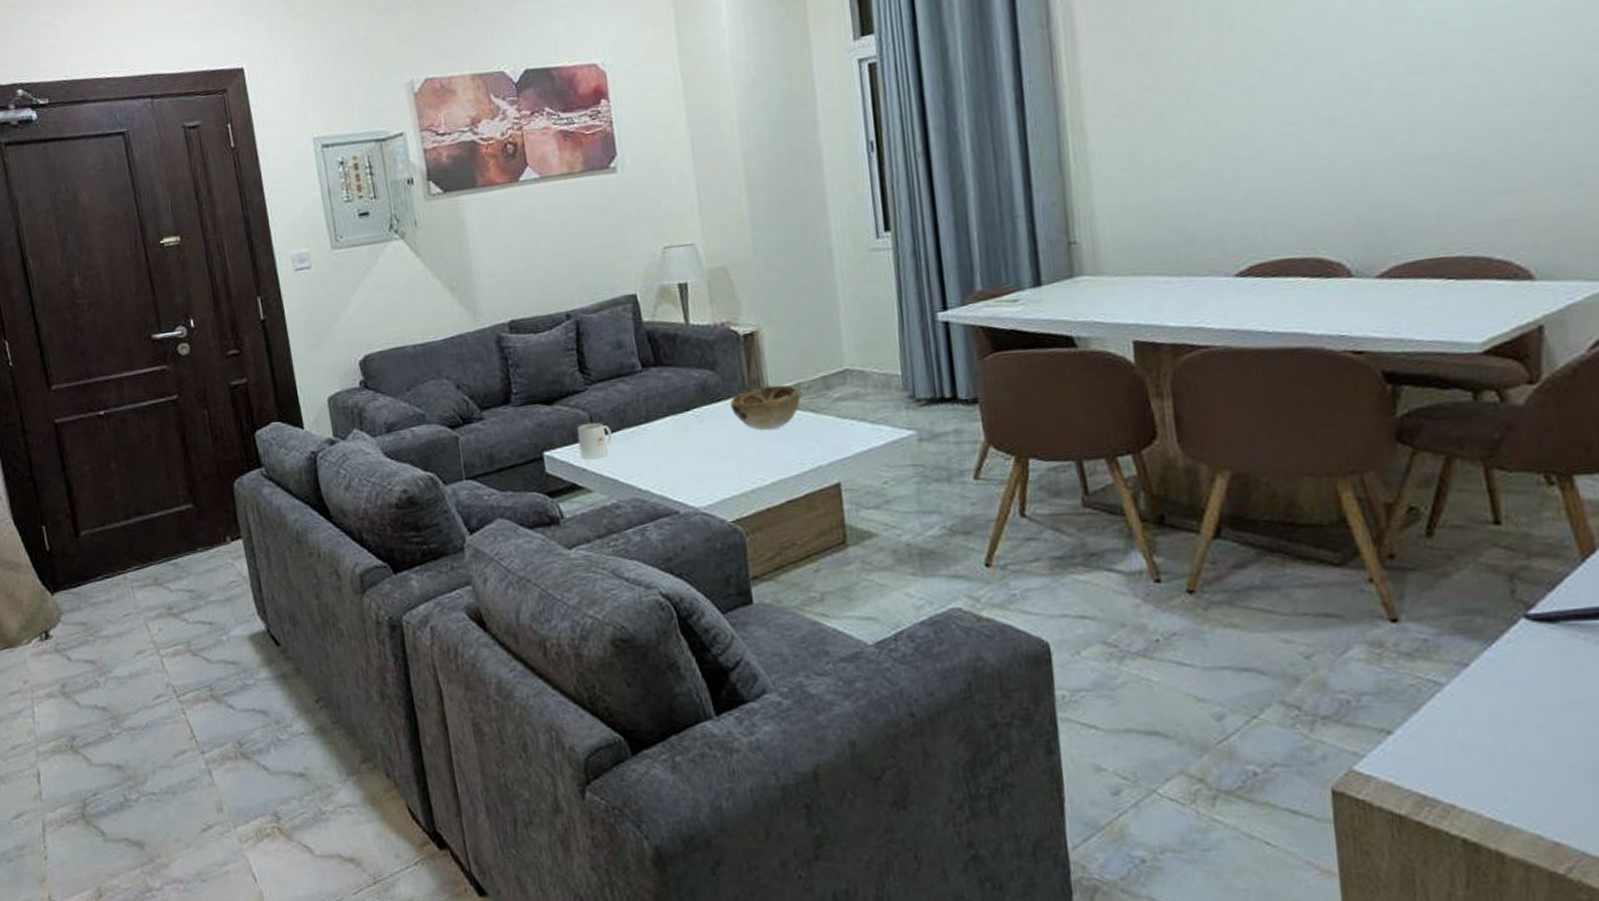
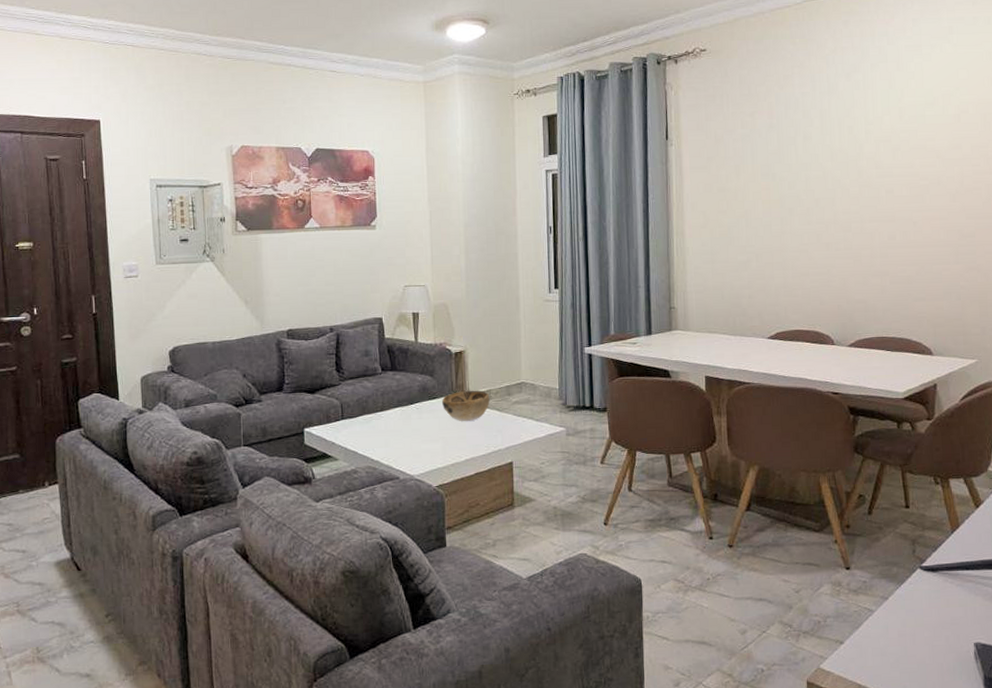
mug: present [577,422,612,460] -> none [330,408,356,436]

